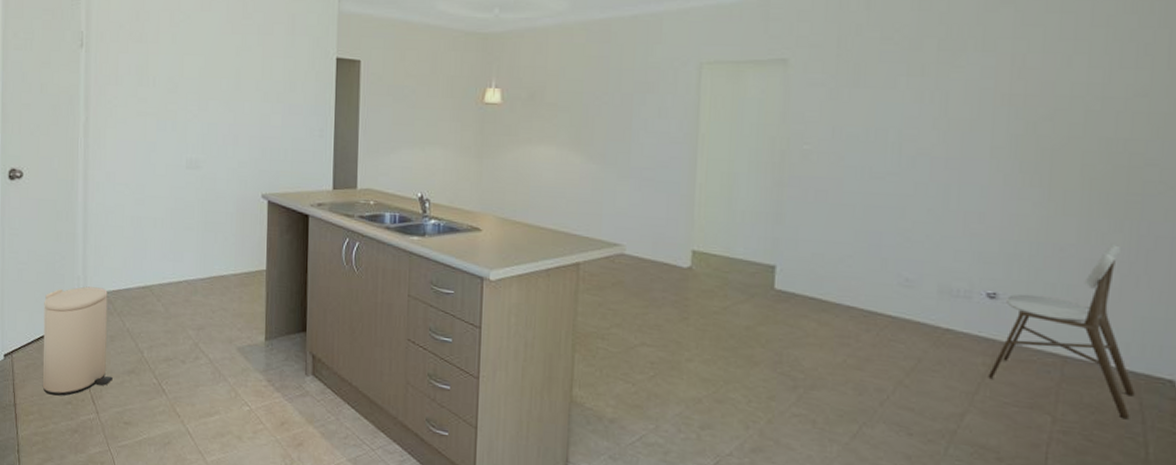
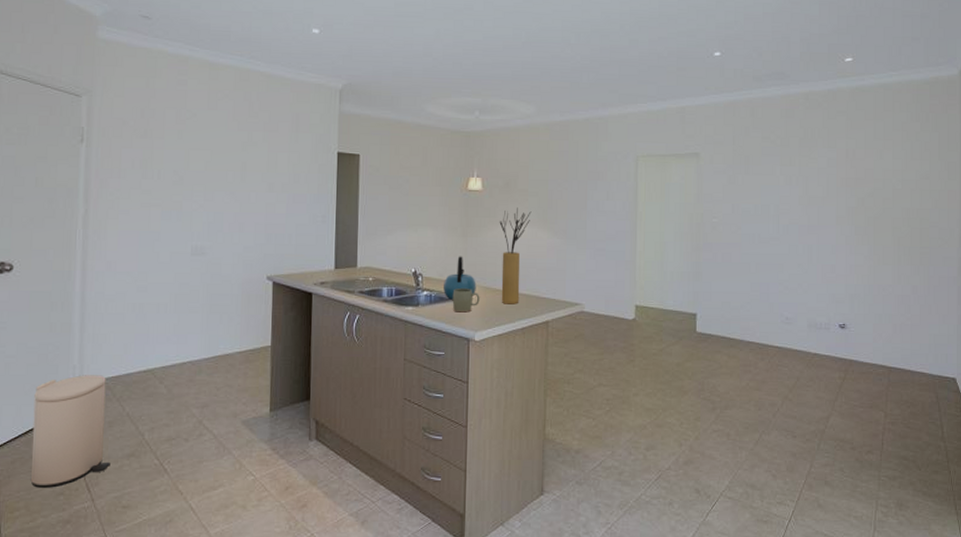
kettle: none [454,180,493,231] -> present [444,256,476,300]
mug: none [464,217,496,247] -> present [452,287,480,313]
vase: none [521,125,561,241] -> present [499,207,532,305]
dining chair: present [988,243,1136,420] -> none [843,283,933,409]

